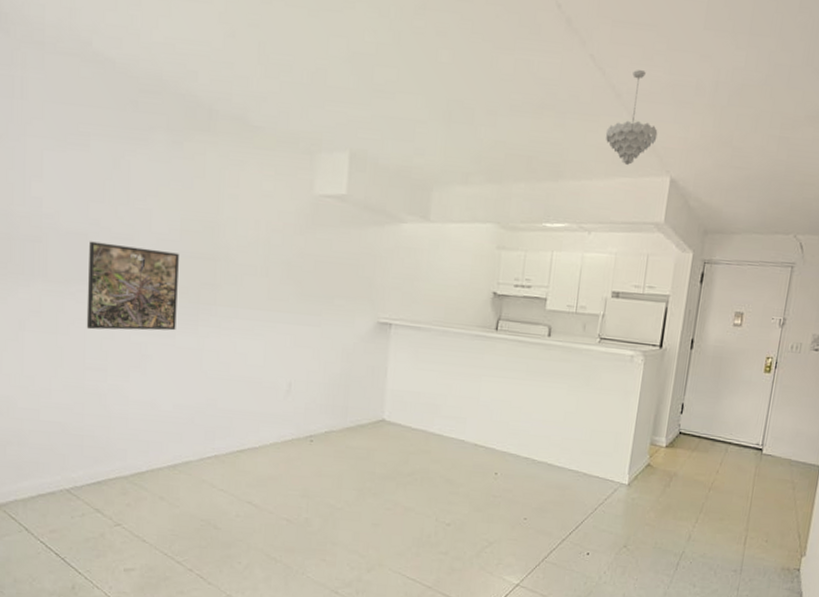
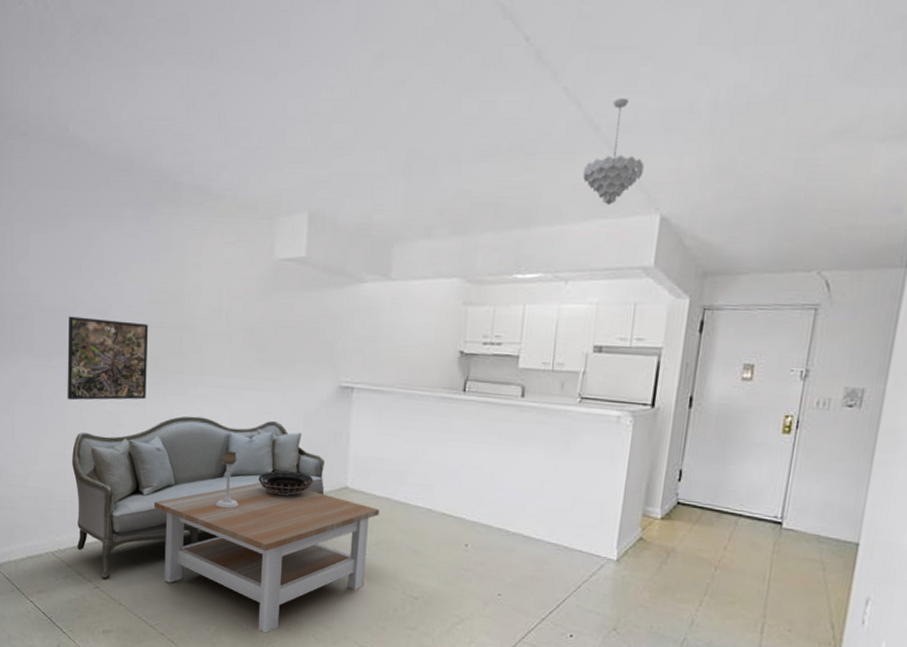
sofa: none [91,348,363,517] -> present [72,416,326,580]
coffee table: none [182,416,415,565] -> present [153,483,379,634]
candle holder: none [249,383,274,442] -> present [215,450,239,509]
decorative bowl: none [295,403,351,428] -> present [258,470,313,496]

